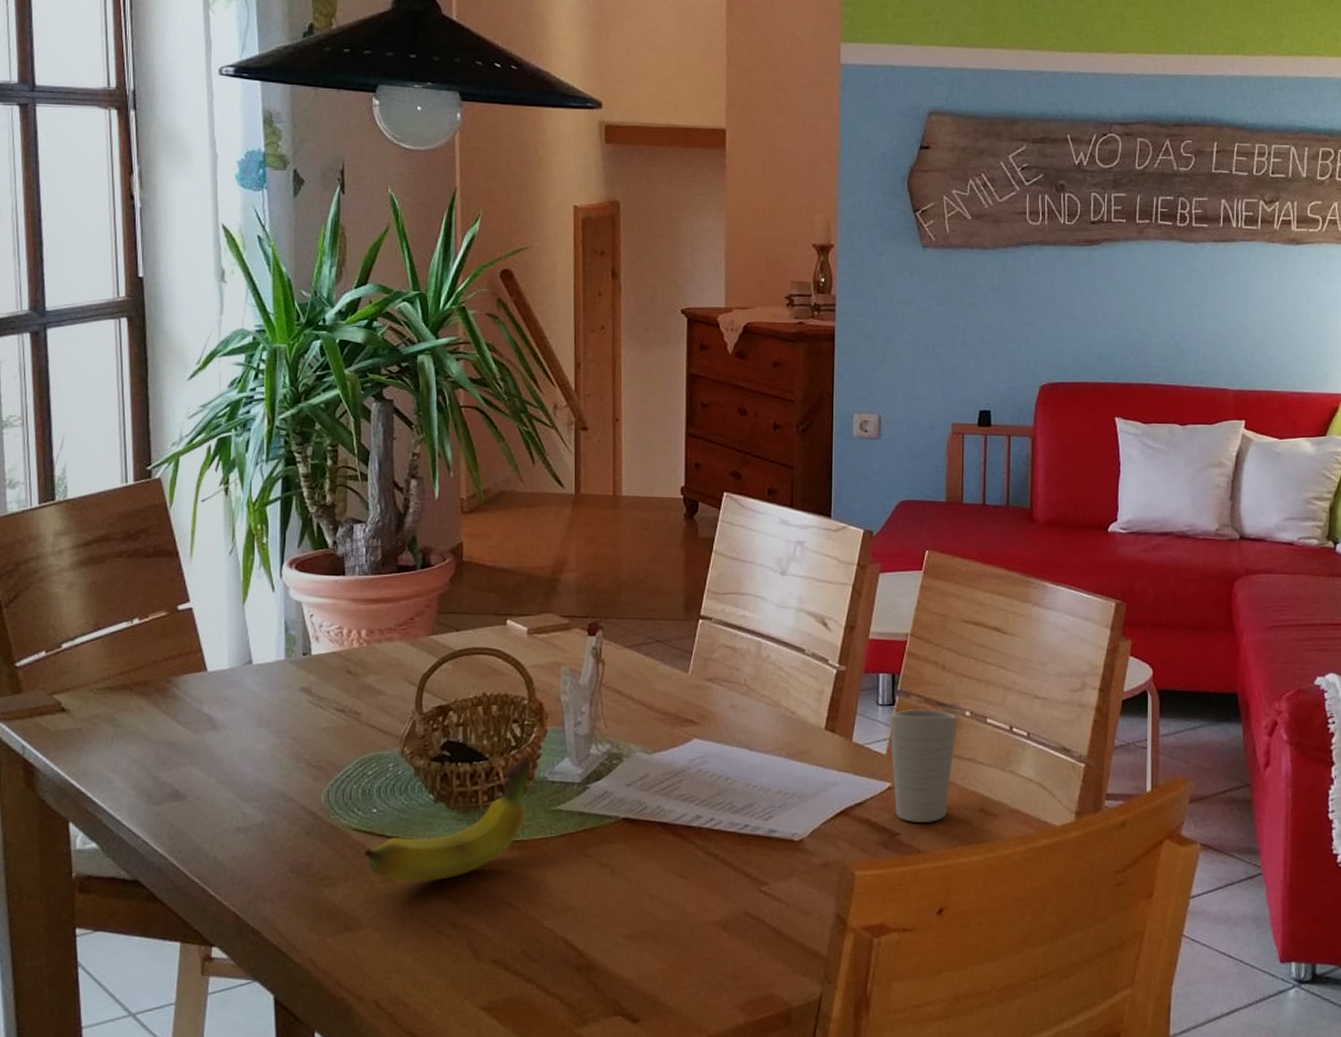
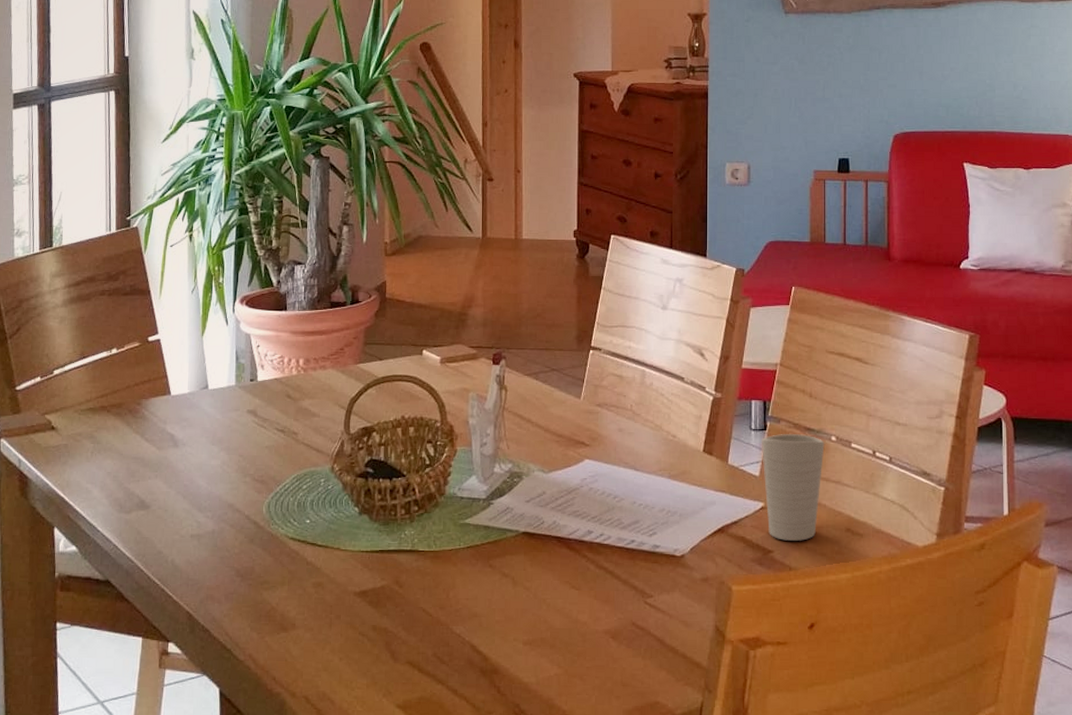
fruit: present [364,755,531,881] -> none [299,473,443,587]

